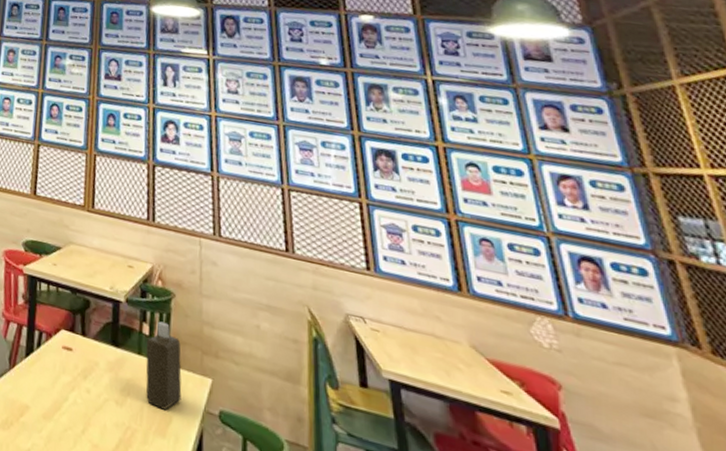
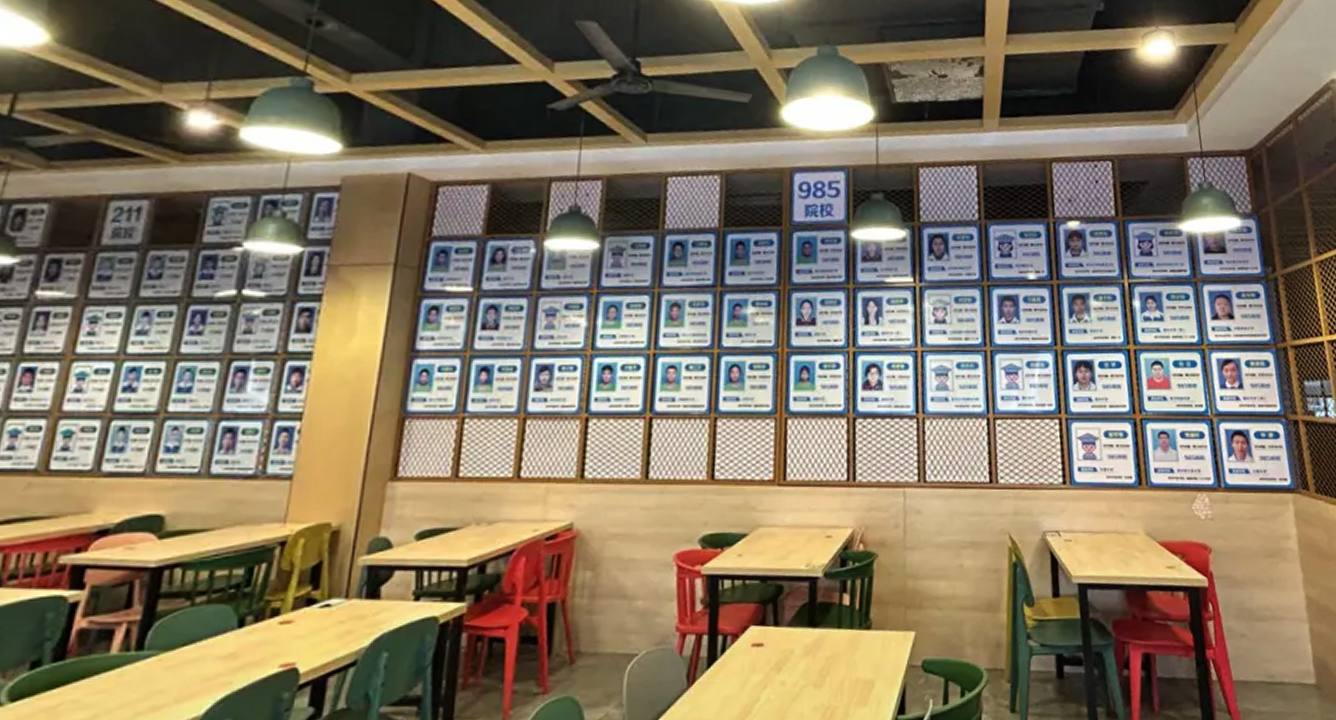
bottle: present [146,321,182,410] -> none [846,587,885,678]

